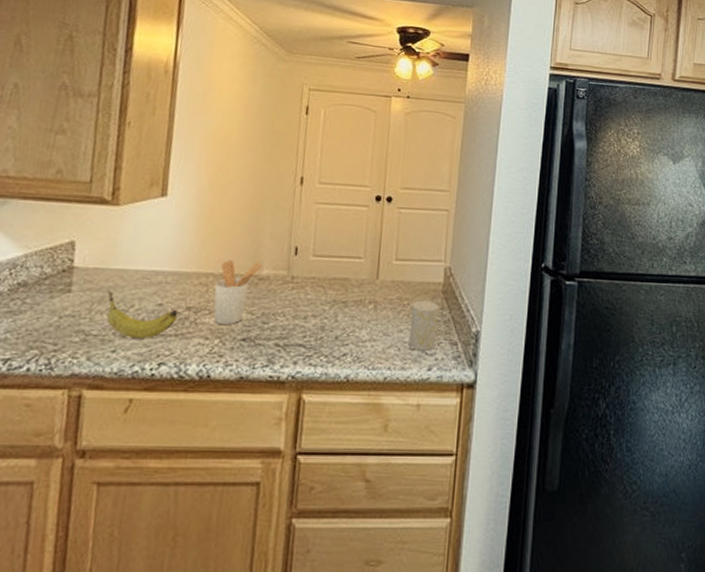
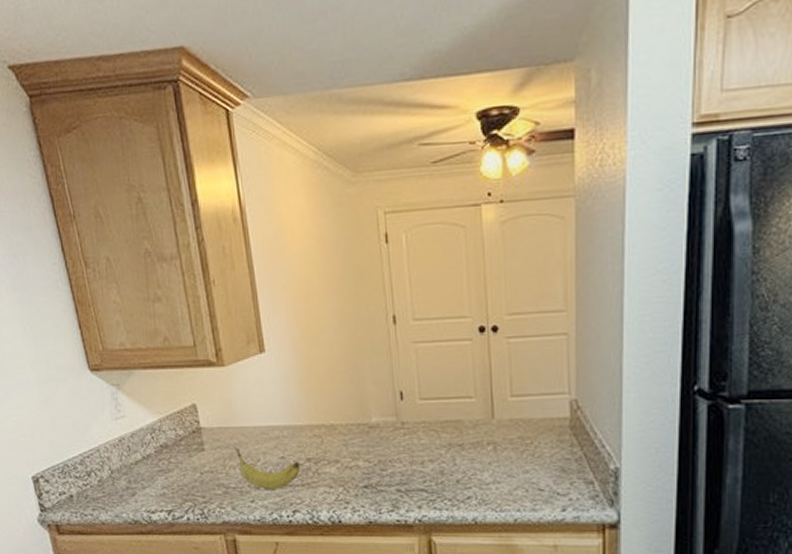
utensil holder: present [213,259,263,324] -> none [328,409,371,473]
cup: present [408,300,439,351] -> none [536,438,569,491]

